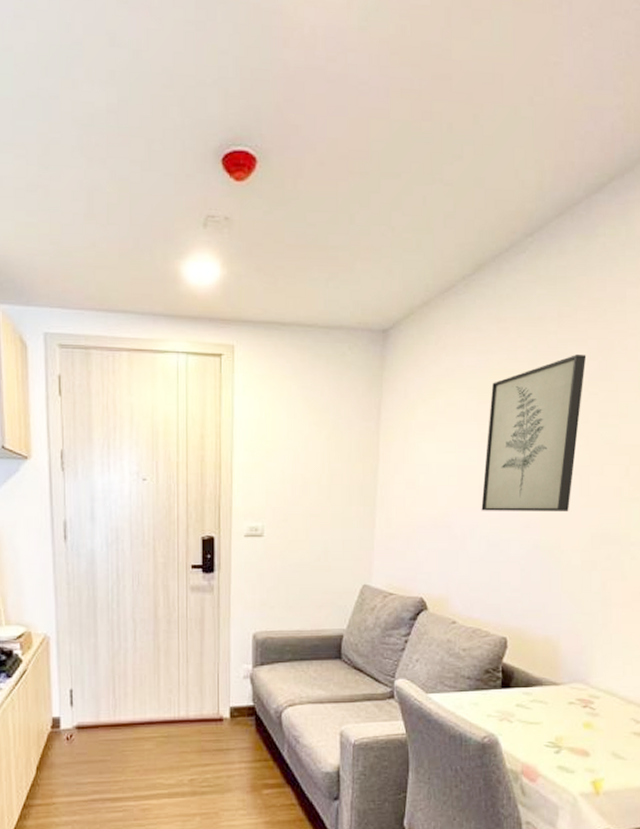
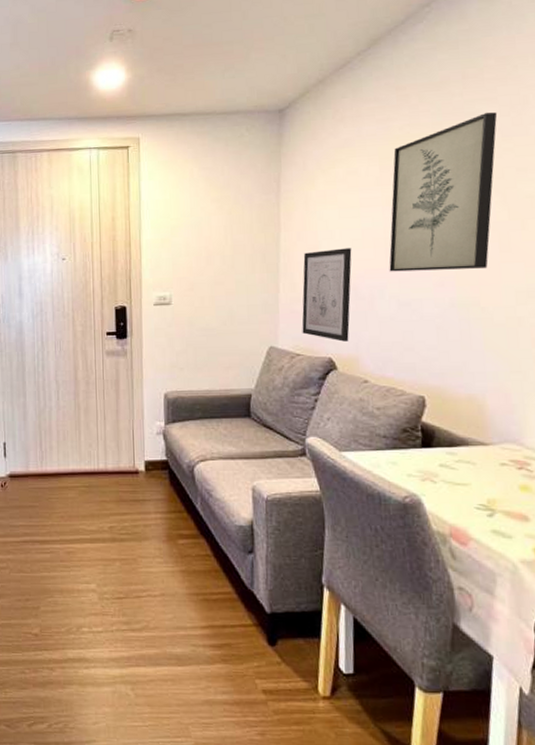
wall art: none [396,484,447,581] -> present [302,248,352,342]

